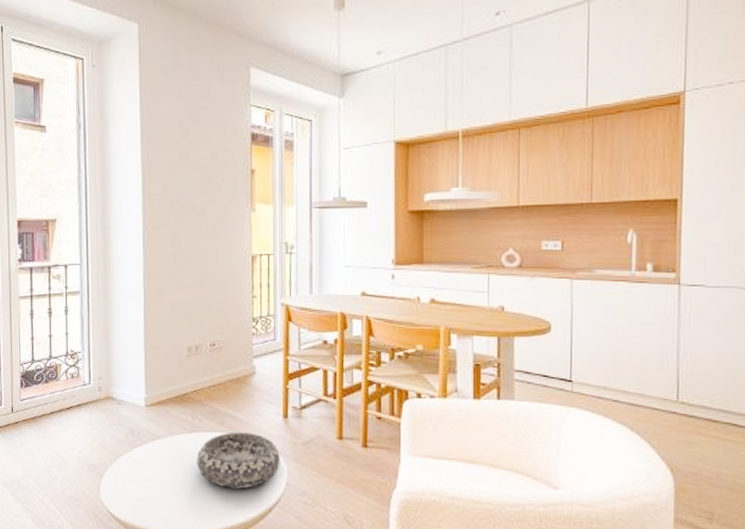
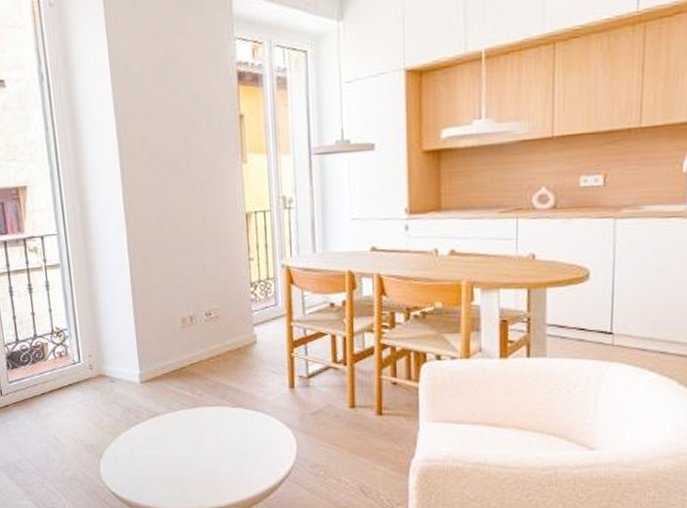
decorative bowl: present [197,432,280,489] -> none [199,405,289,463]

